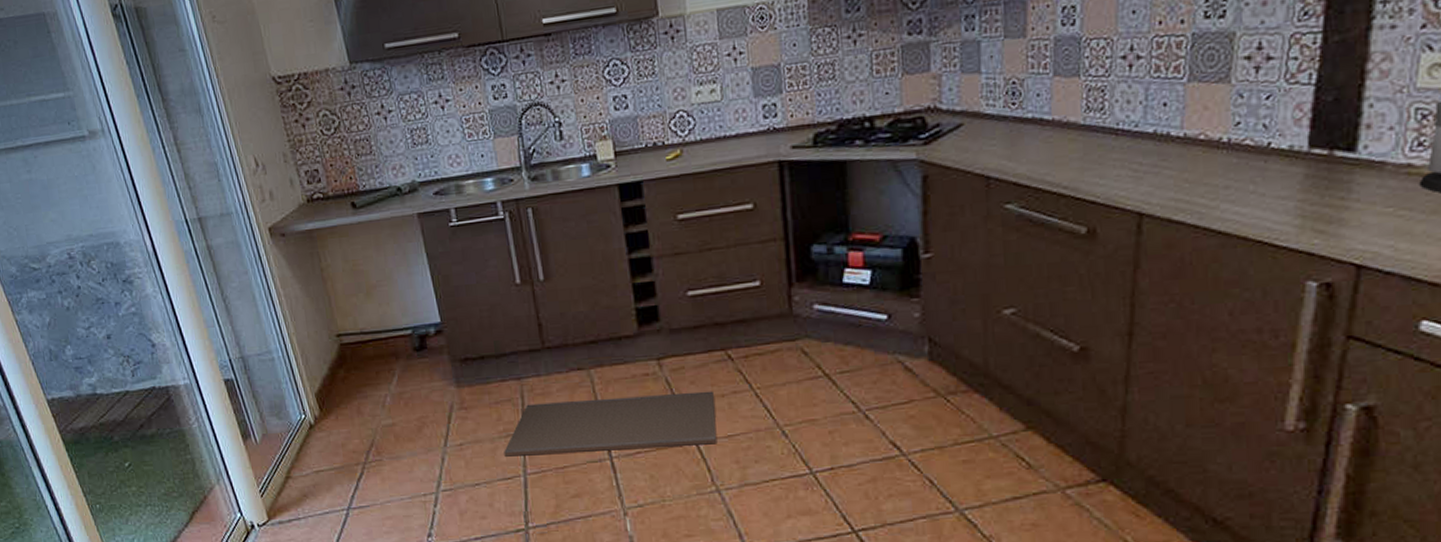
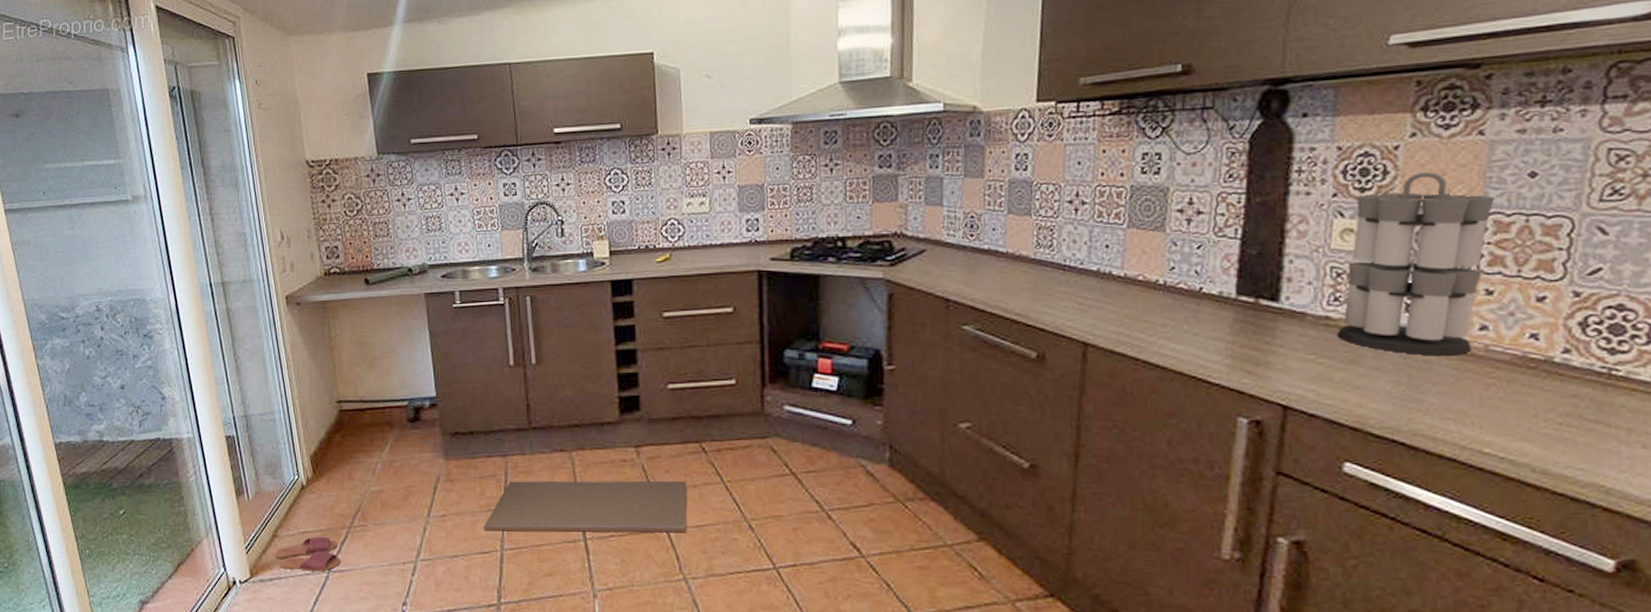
slippers: none [290,474,360,510] -> present [275,536,341,572]

